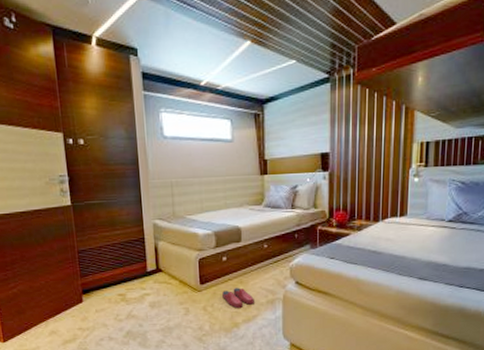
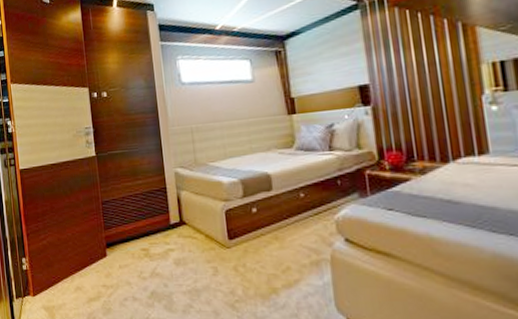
slippers: present [222,288,254,309] -> none [255,245,295,271]

